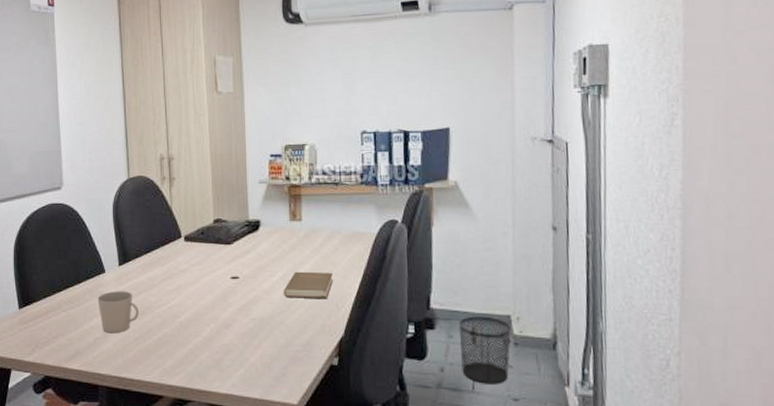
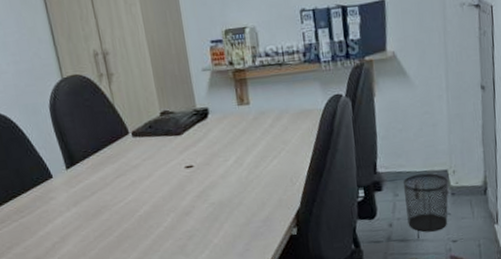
cup: present [97,291,139,334] -> none [48,193,96,236]
book: present [283,271,333,300] -> none [238,150,286,180]

